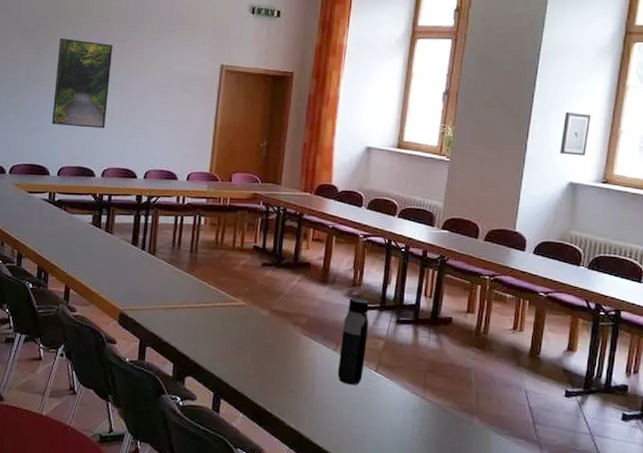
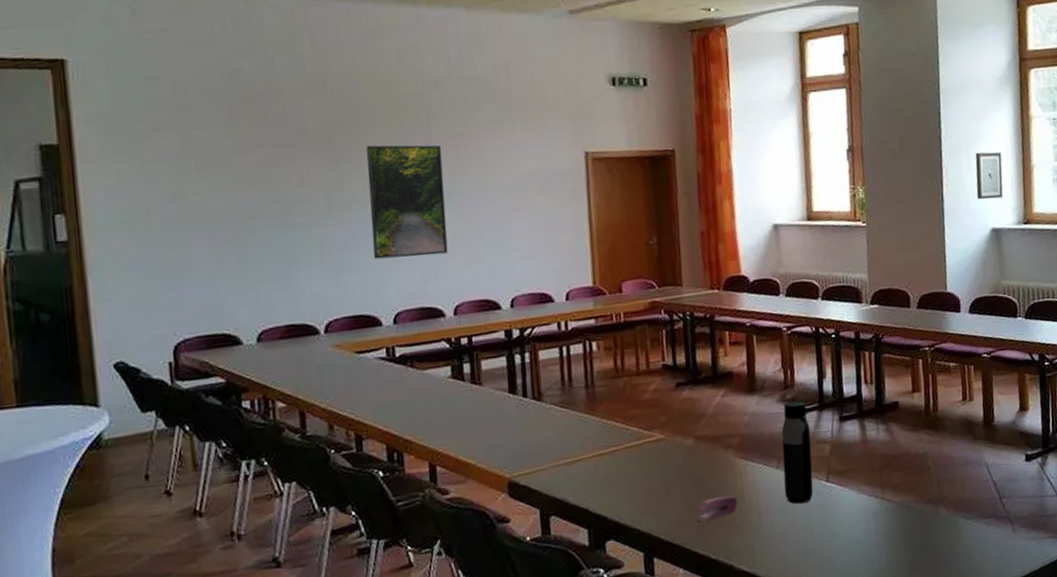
stapler: none [261,362,297,382] -> present [697,495,738,523]

